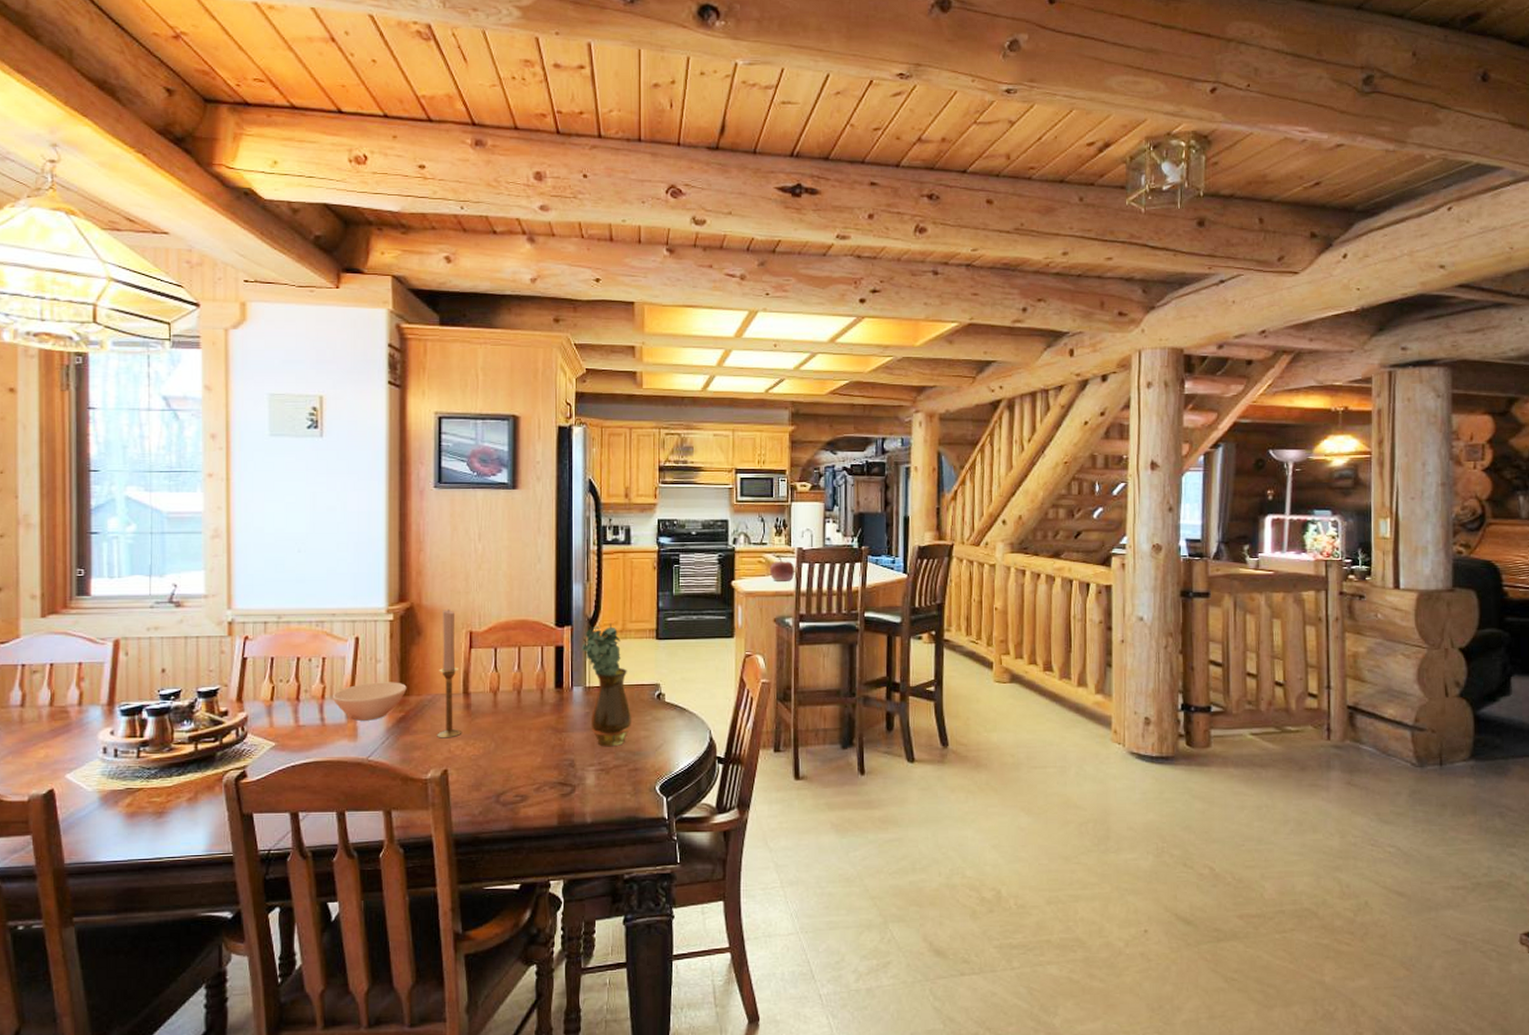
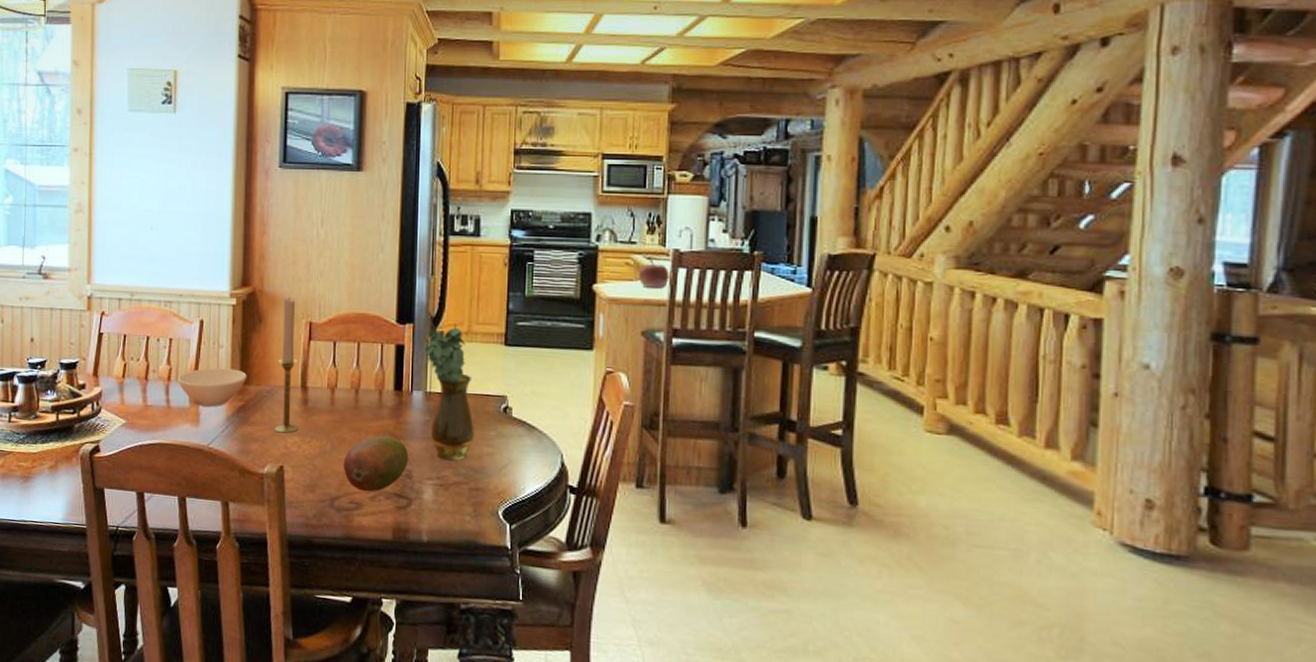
fruit: none [507,730,571,784] -> present [343,435,409,492]

